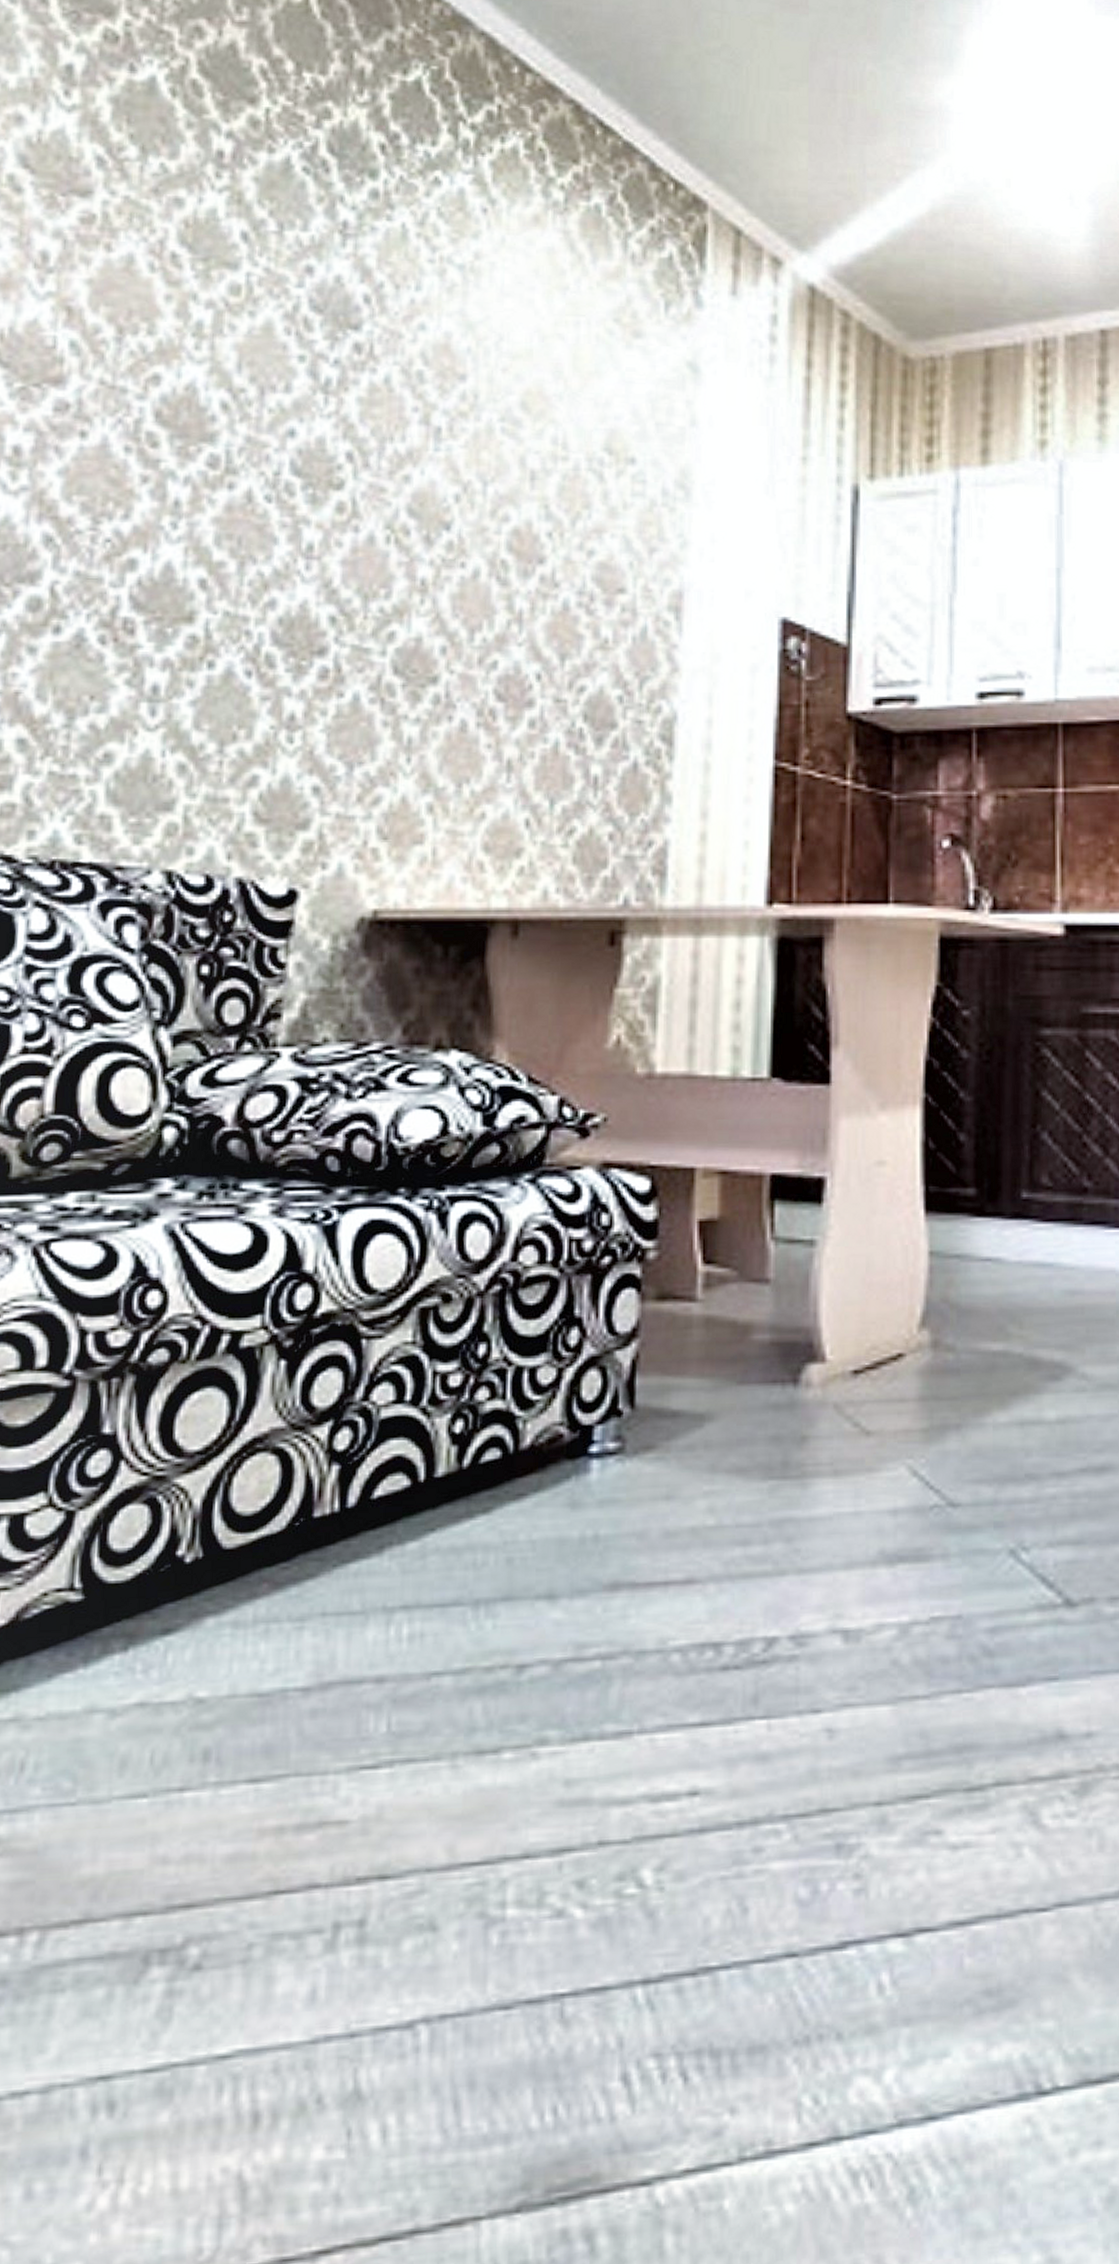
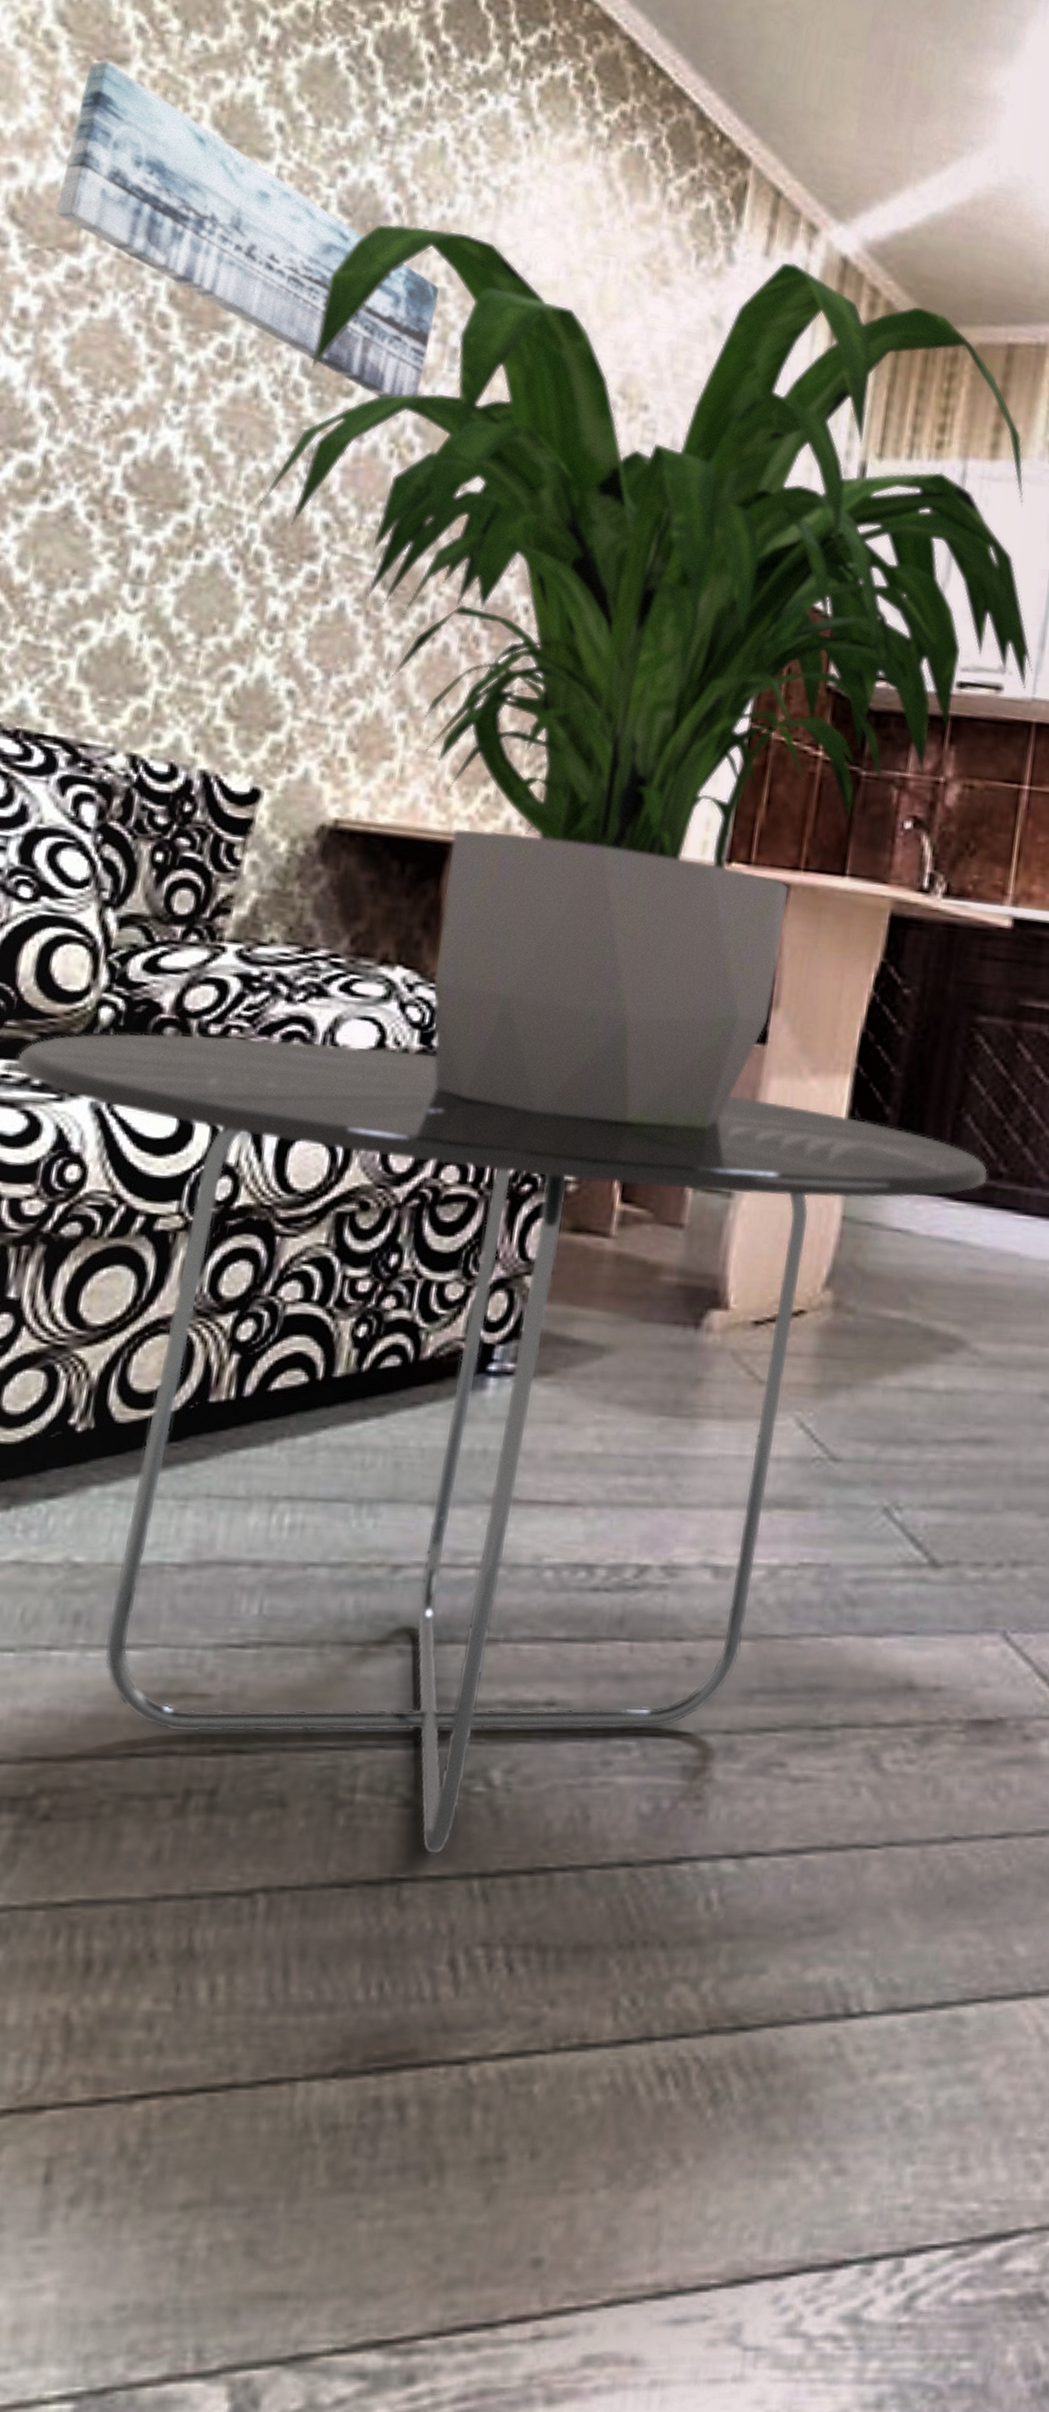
wall art: none [36,196,417,485] -> present [54,60,440,397]
side table: none [87,1136,1072,1967] -> present [16,1033,988,1856]
potted plant: none [263,297,1052,1183] -> present [257,224,1033,1128]

